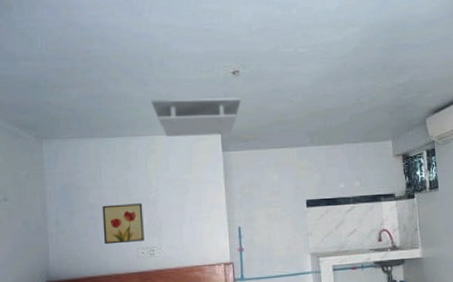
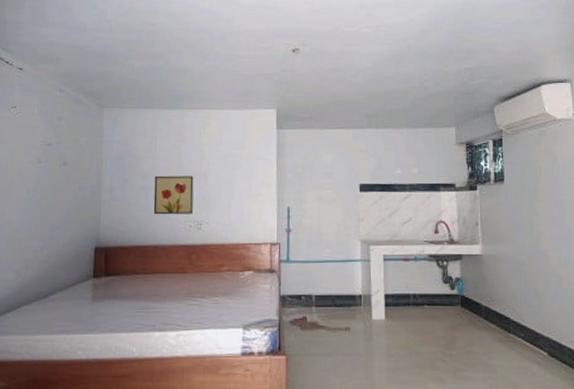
ceiling light: present [151,97,241,137] -> none [209,74,299,113]

